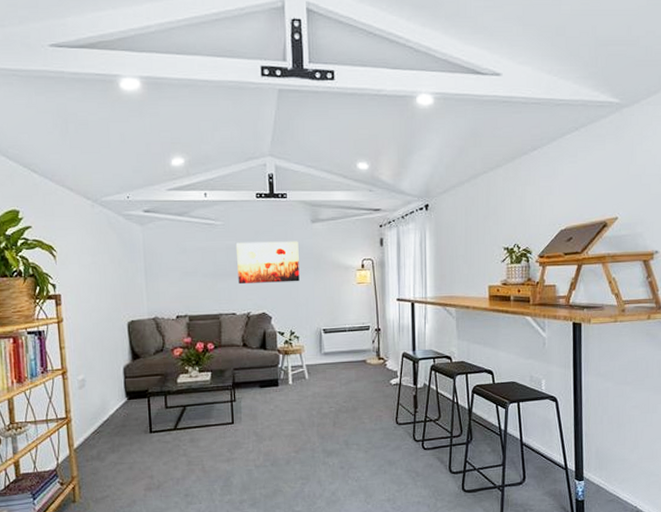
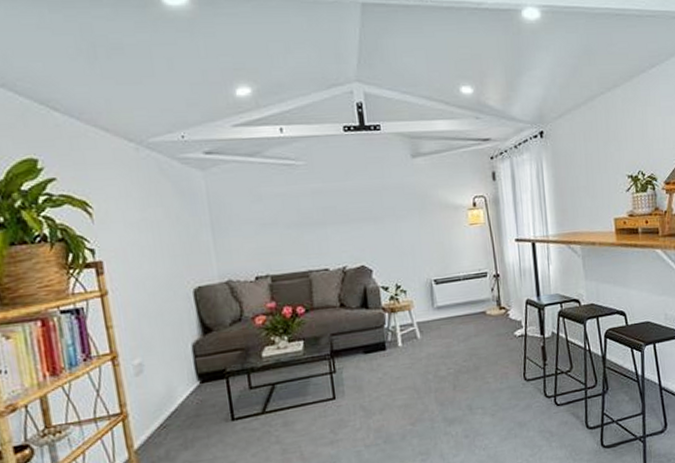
wall art: present [236,241,300,285] -> none [324,180,403,235]

